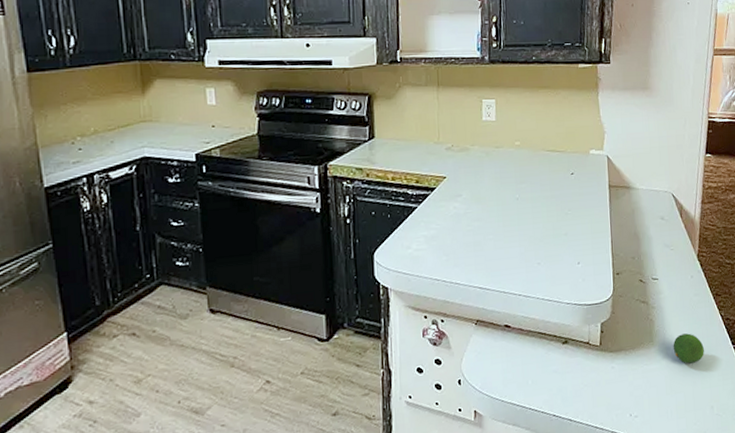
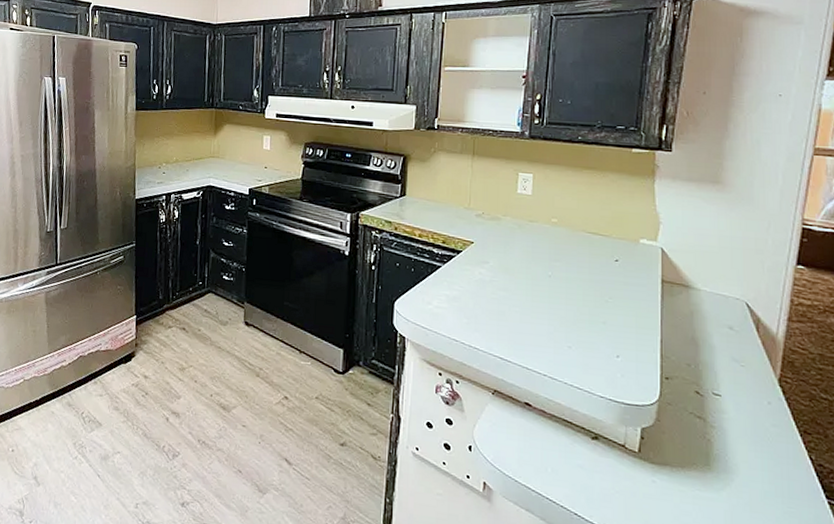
fruit: present [673,333,704,364] -> none [737,467,783,506]

